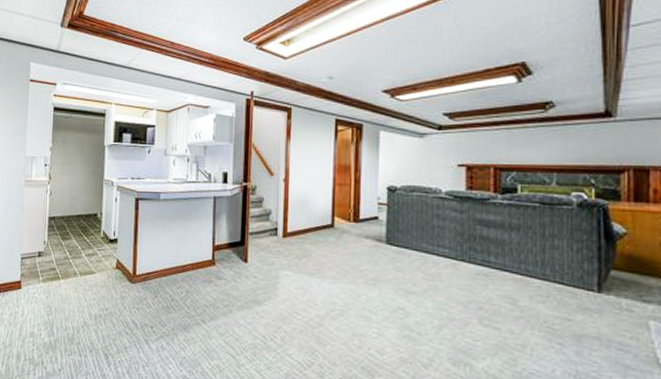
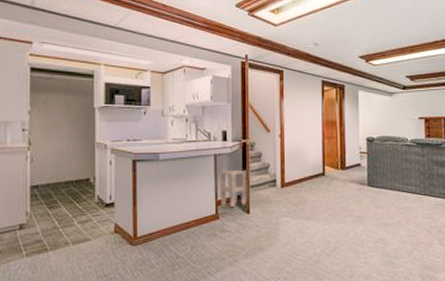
side table: none [218,214,246,254] -> present [220,169,248,207]

